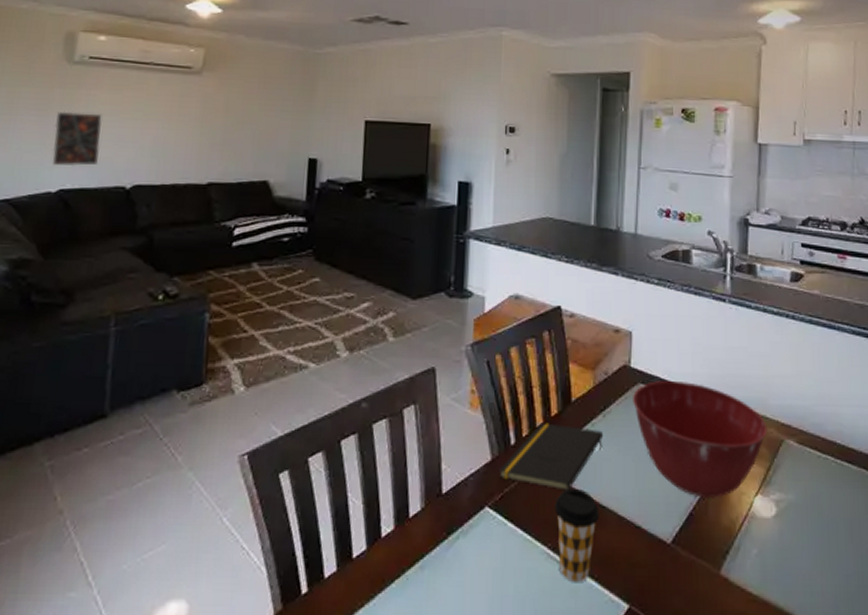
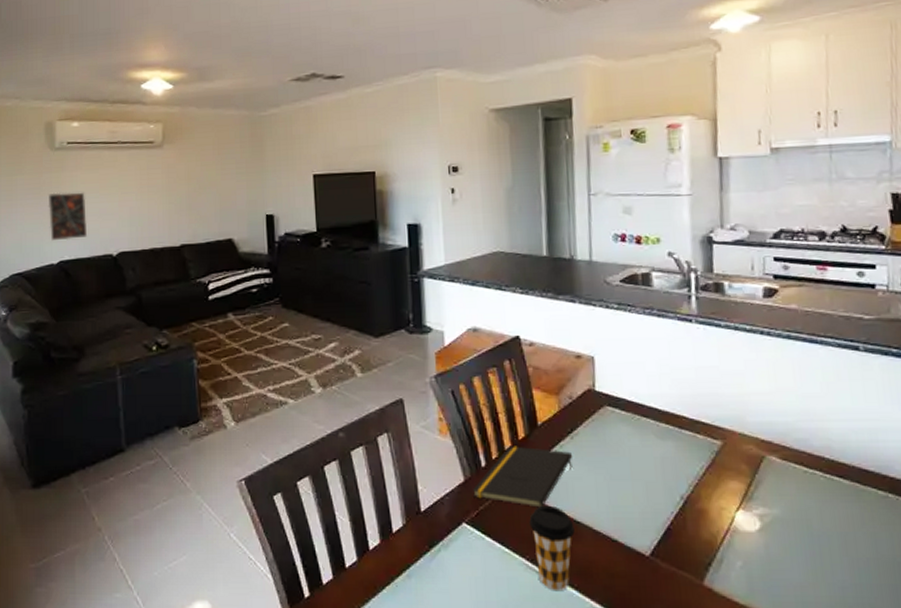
mixing bowl: present [633,381,768,498] -> none [600,403,747,513]

